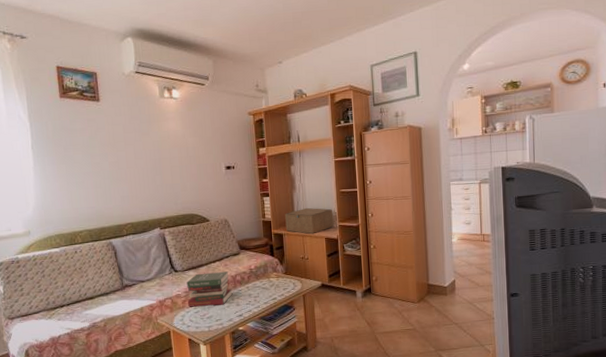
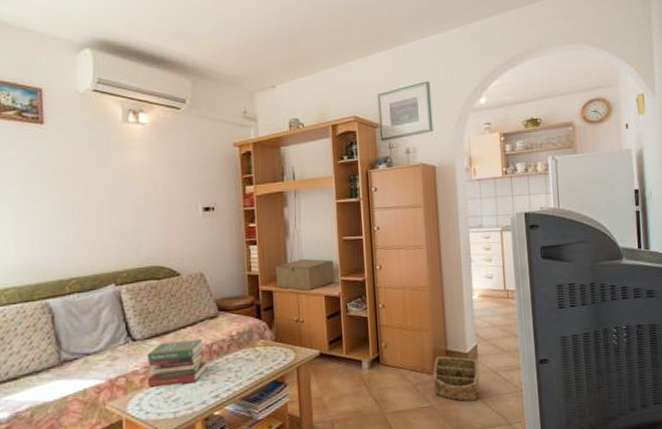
basket: none [416,288,457,326] -> present [433,355,481,401]

